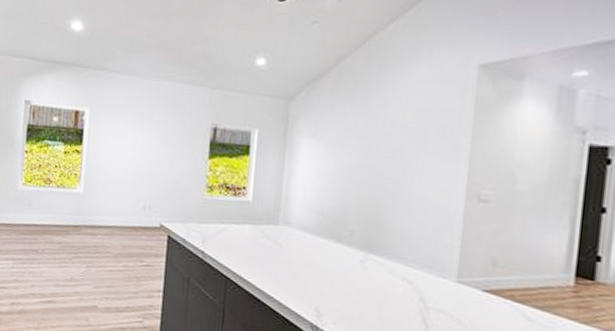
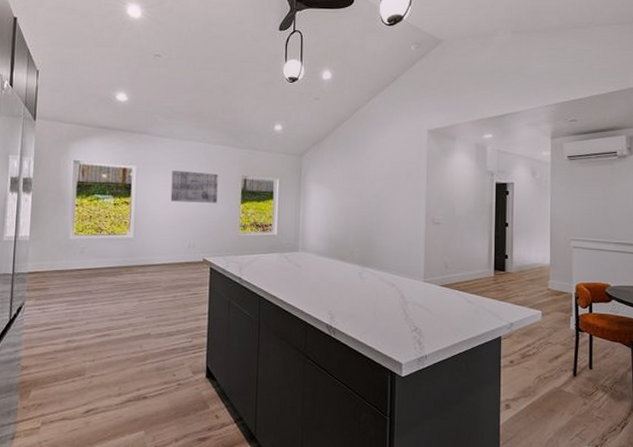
wall art: none [126,115,183,157] -> present [170,171,218,203]

